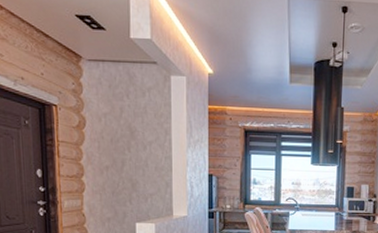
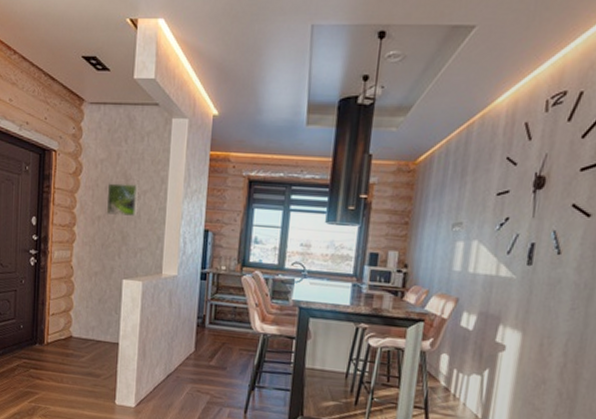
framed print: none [113,134,145,165] -> present [106,183,139,216]

